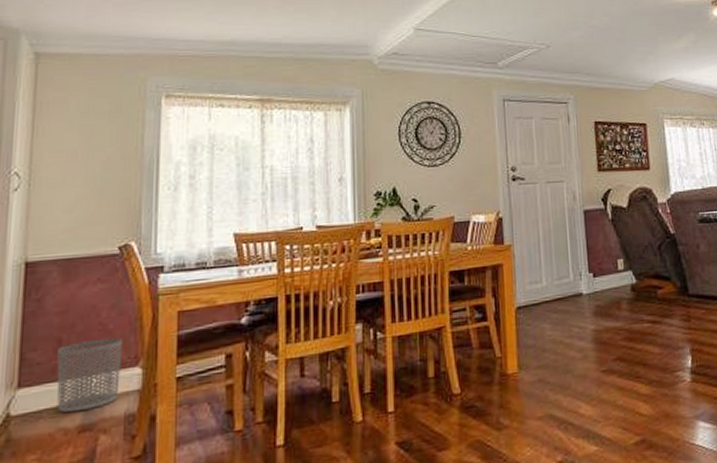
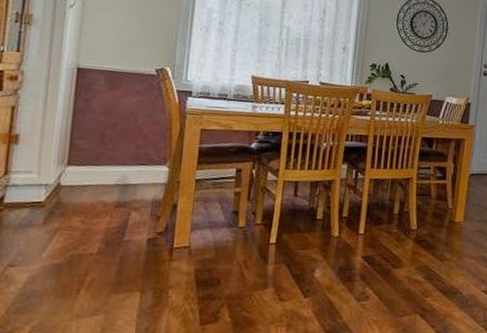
waste bin: present [56,337,123,413] -> none [98,138,155,192]

